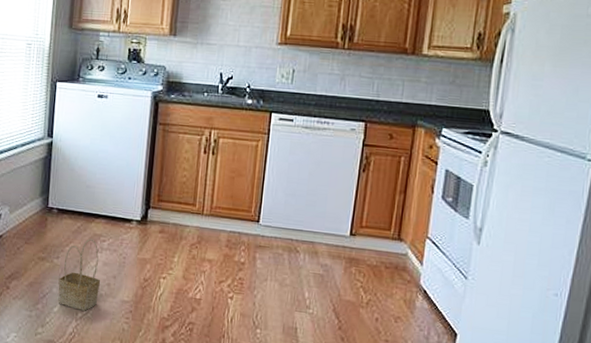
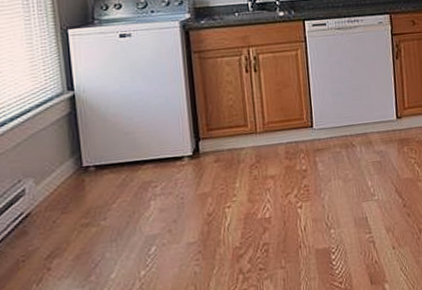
basket: present [58,238,100,311] -> none [110,188,161,269]

